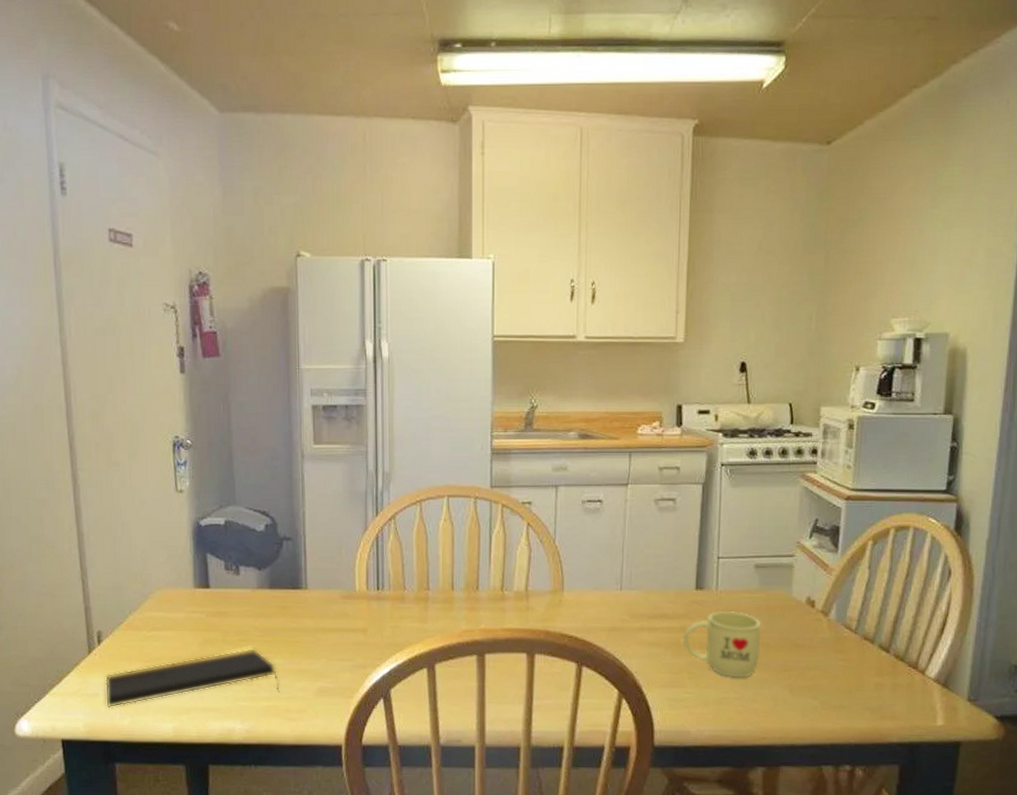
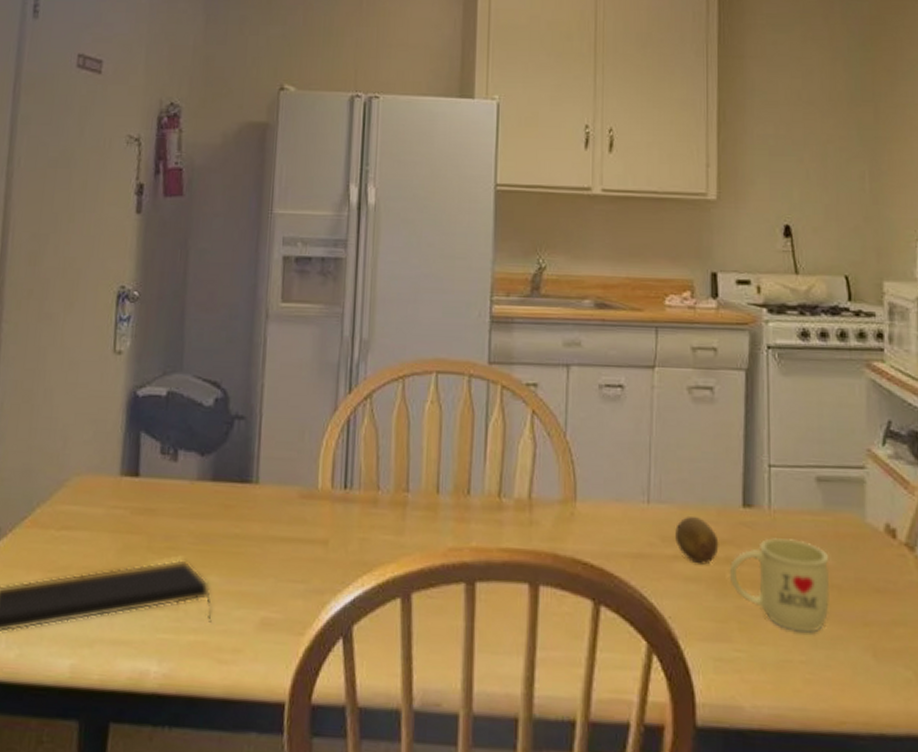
fruit: none [642,598,676,633] -> present [675,515,719,565]

